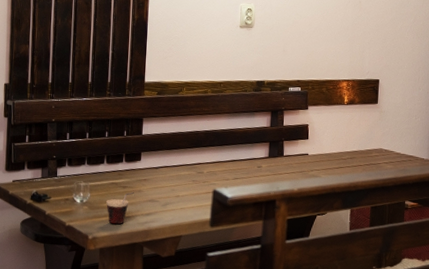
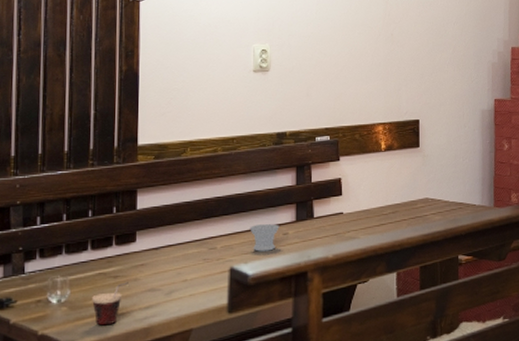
cup: none [230,157,255,180] -> present [250,224,279,252]

